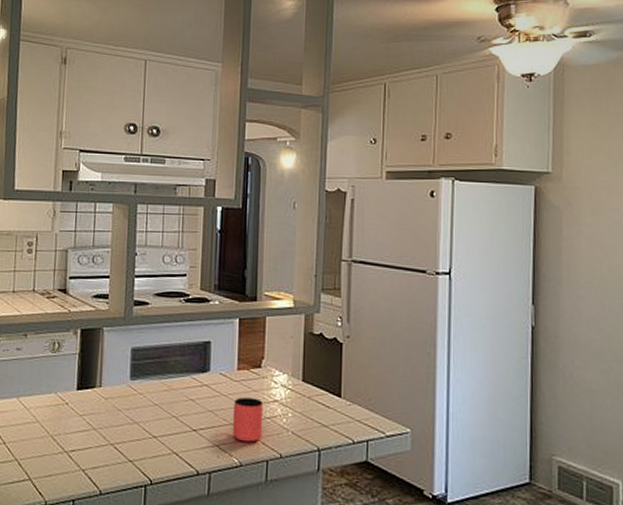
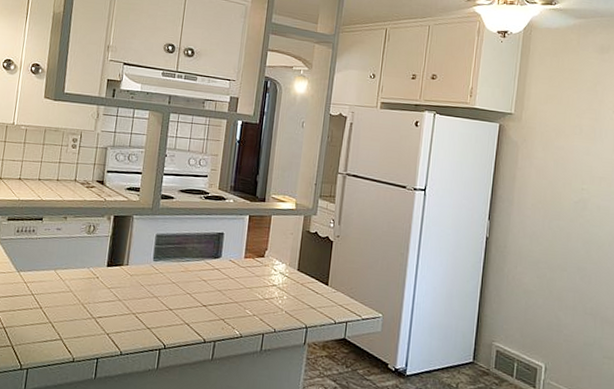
cup: present [232,397,264,443] -> none [236,281,264,318]

